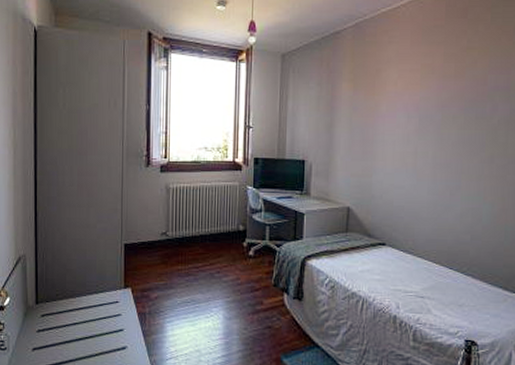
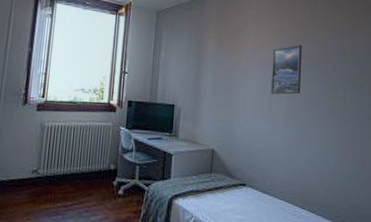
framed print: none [415,83,455,143] -> present [270,45,302,95]

